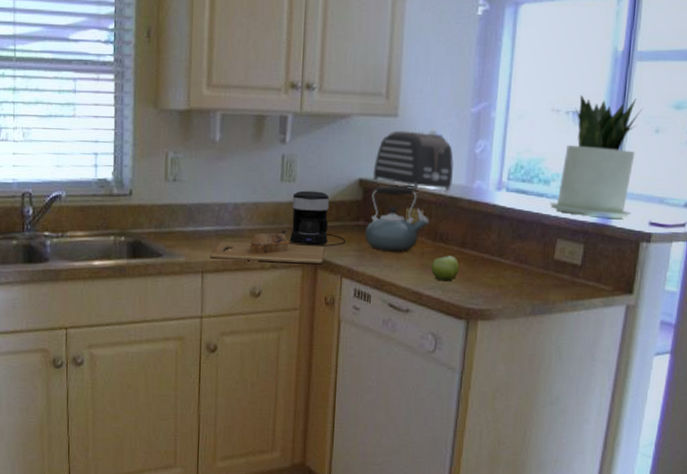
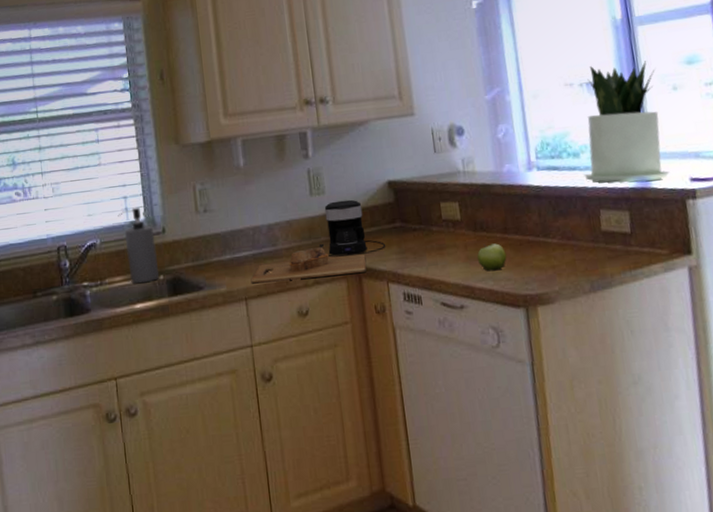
soap dispenser: none [86,166,122,242] -> present [118,208,160,284]
kettle: present [364,186,429,252] -> none [402,182,467,249]
toaster: present [372,130,454,192] -> none [399,126,482,183]

